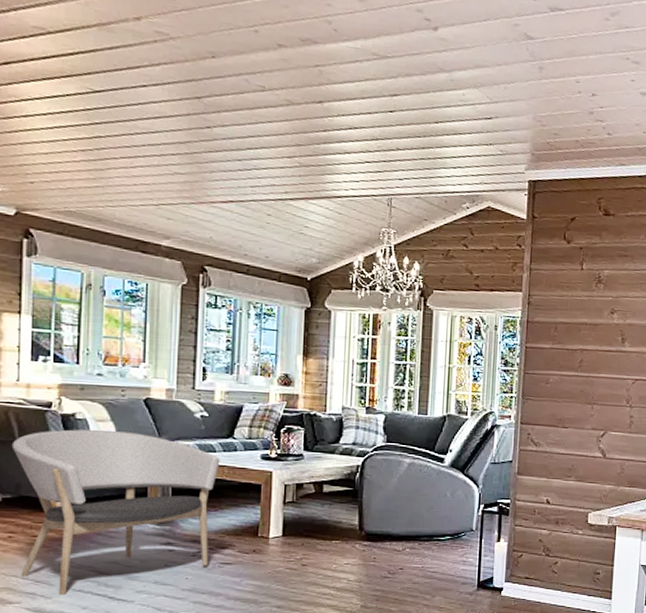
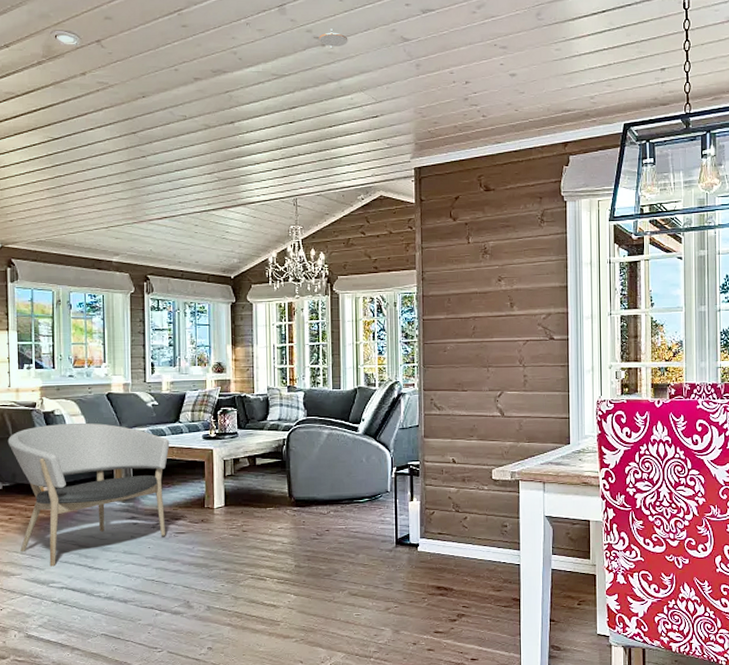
recessed light: none [430,12,464,35] -> present [318,28,348,49]

